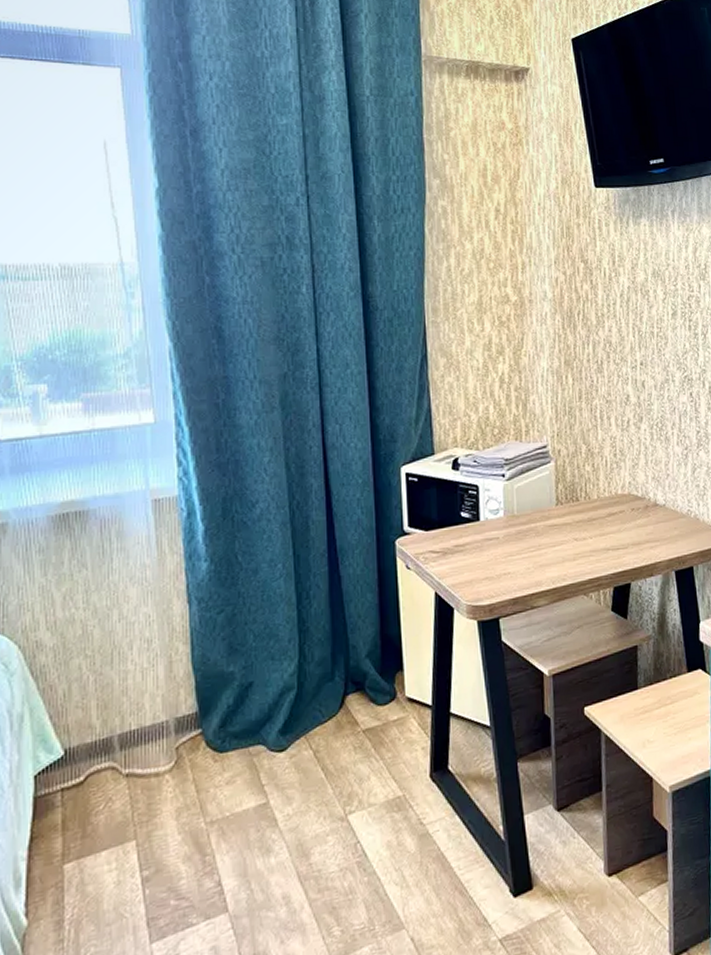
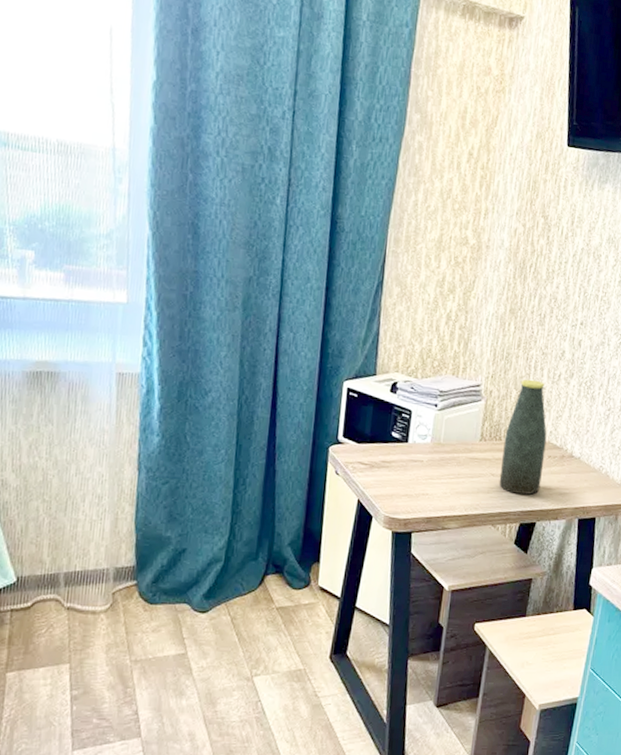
bottle: none [581,430,629,557] -> present [499,379,547,495]

